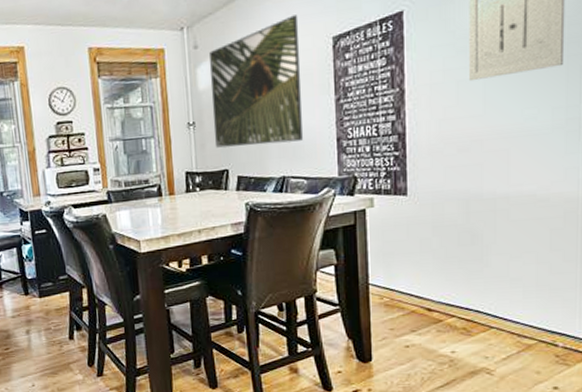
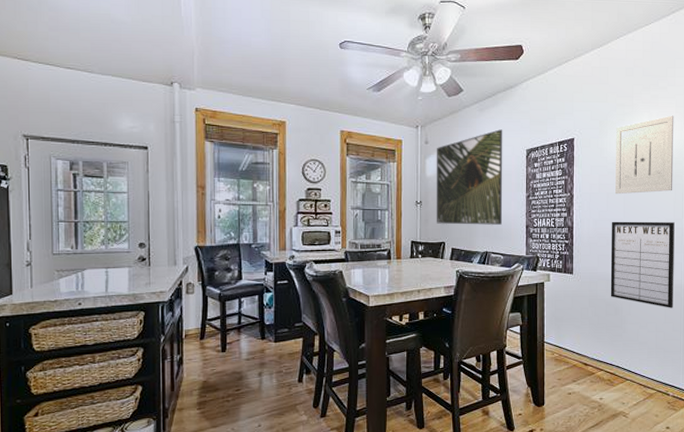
writing board: none [463,110,567,231] -> present [610,221,675,308]

